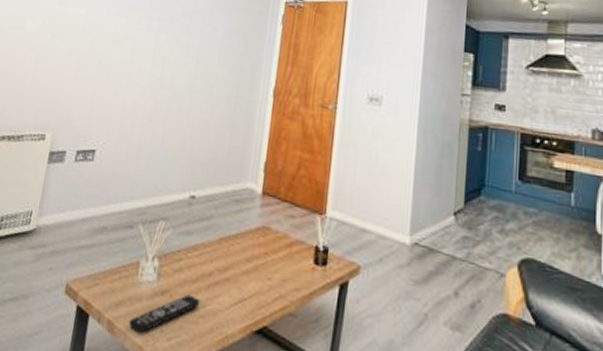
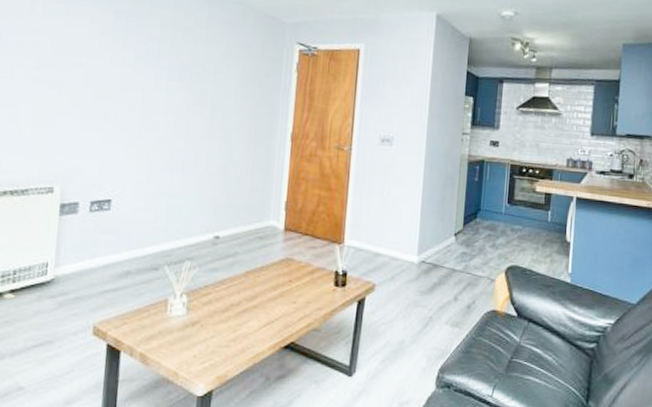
remote control: present [128,294,200,333] -> none [161,323,230,361]

